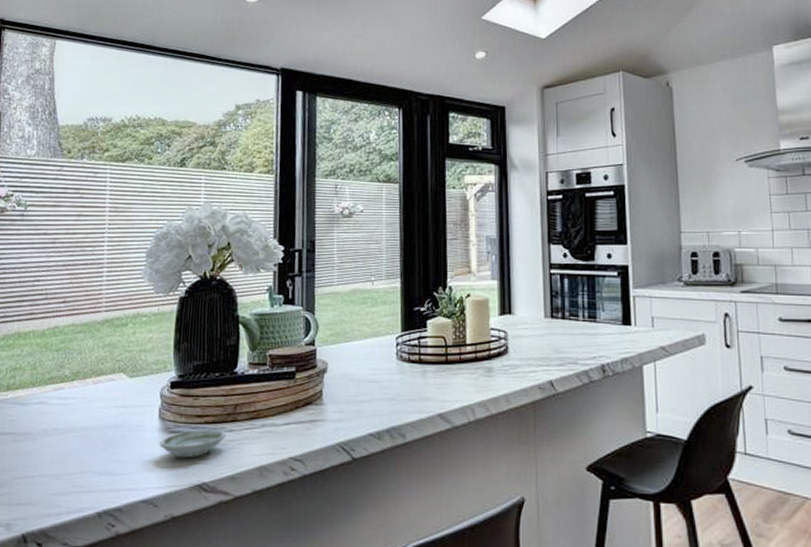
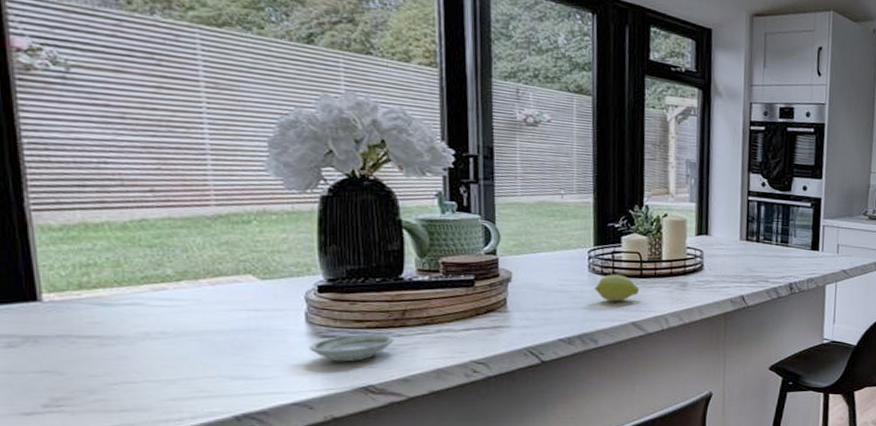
fruit: none [402,361,445,392] -> present [594,274,639,302]

